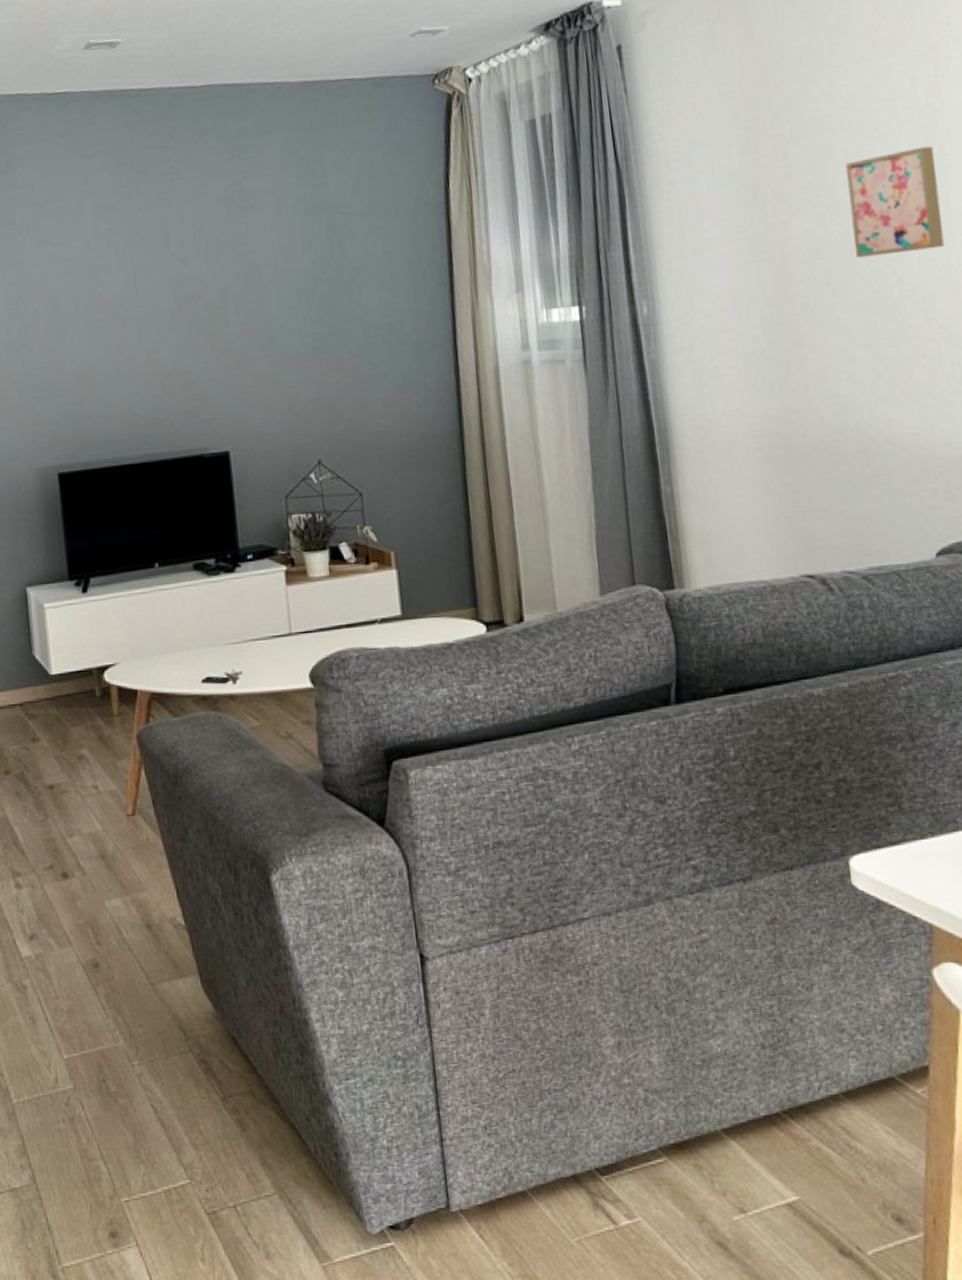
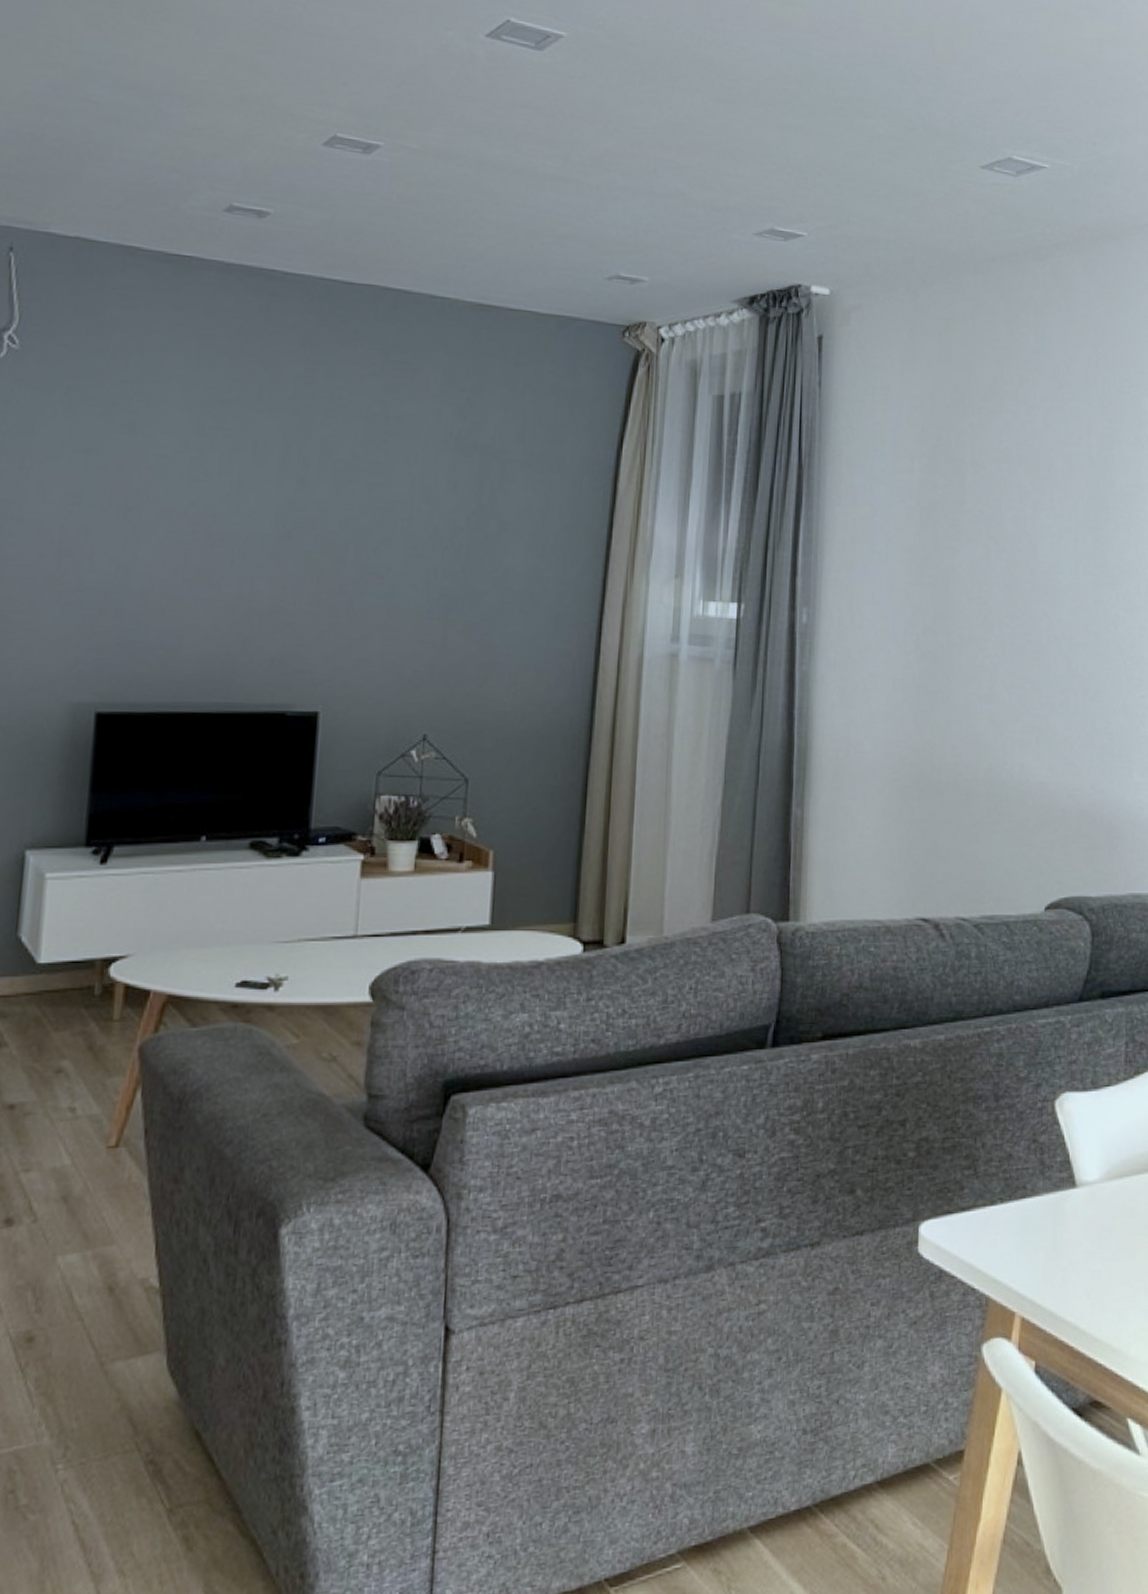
wall art: present [845,146,945,258] -> none [1013,496,1098,599]

